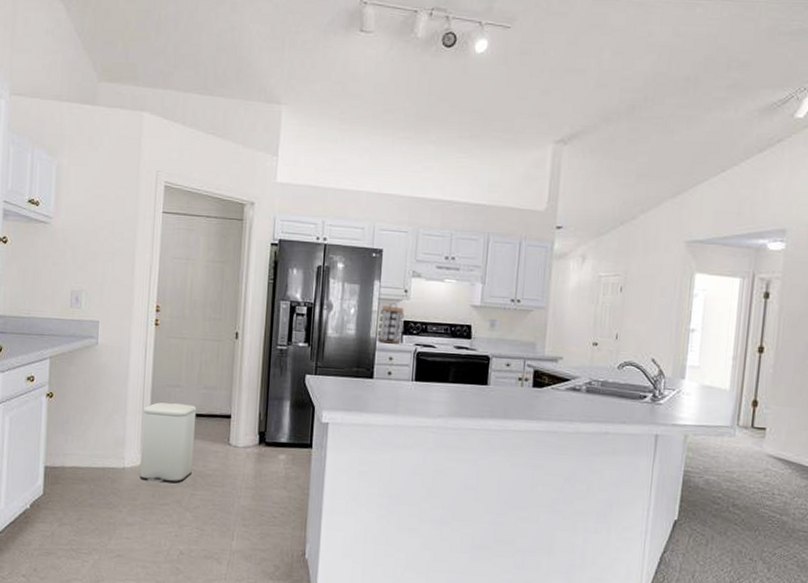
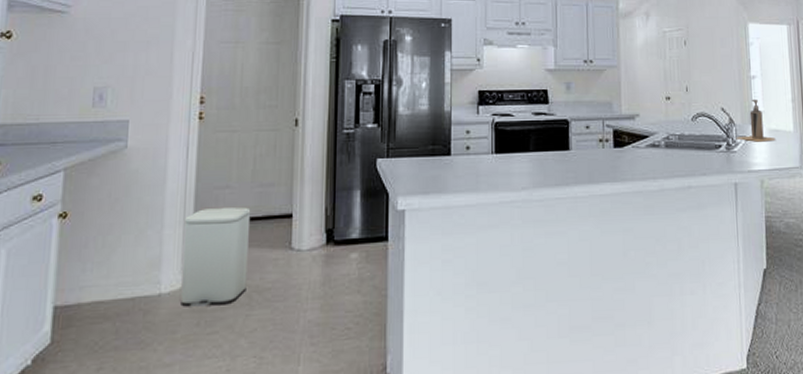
spice rack: present [377,302,404,344] -> none [452,72,478,116]
soap dispenser: none [663,352,708,398] -> present [735,99,775,142]

